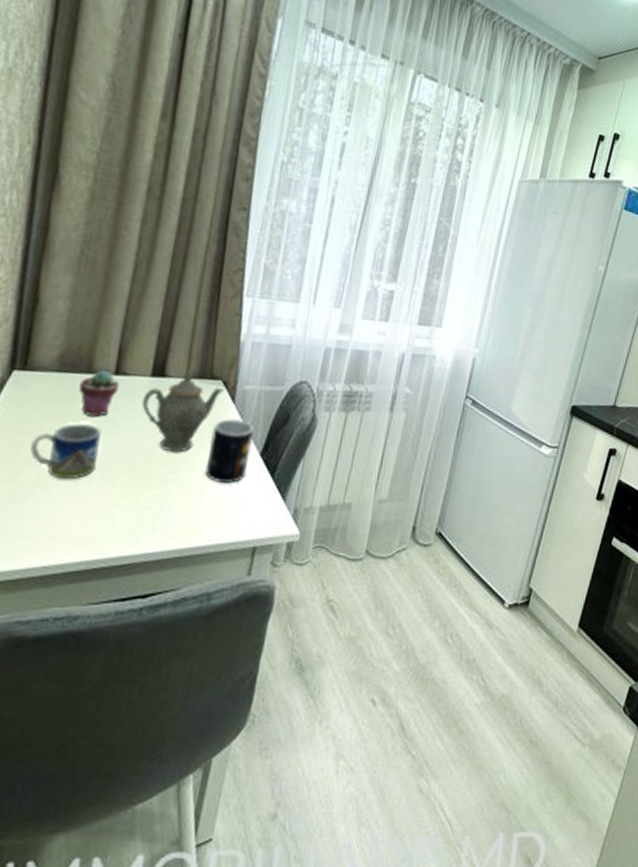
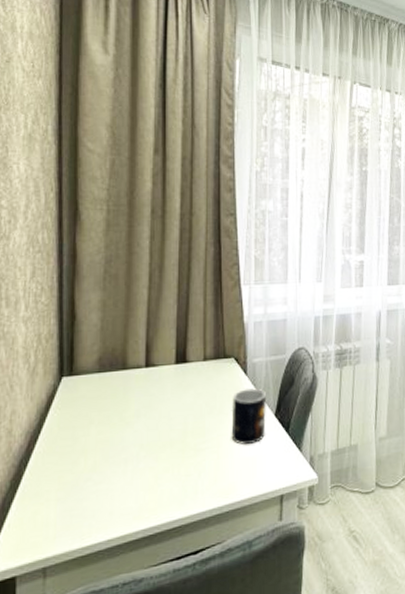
mug: present [30,423,101,480] -> none [85,412,142,463]
potted succulent: present [79,369,119,417] -> none [118,364,150,406]
teapot: present [141,371,224,453] -> none [170,354,236,425]

